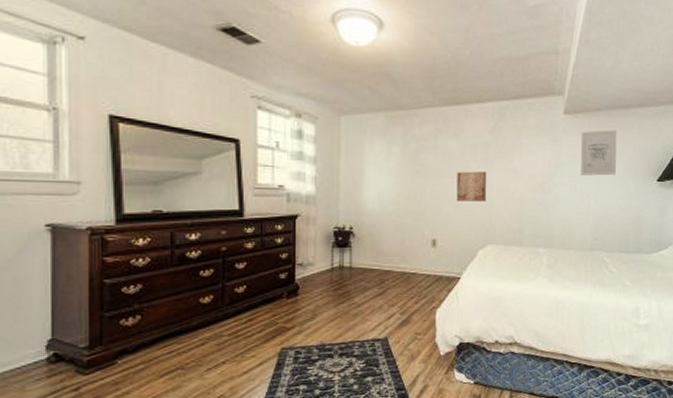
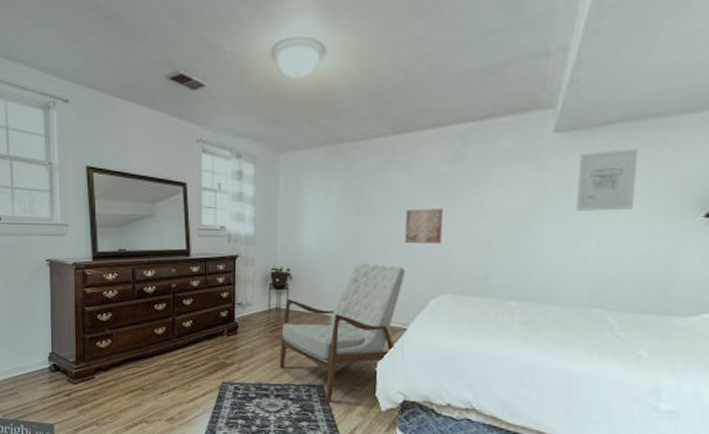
armchair: none [343,220,458,354] -> present [279,263,406,403]

